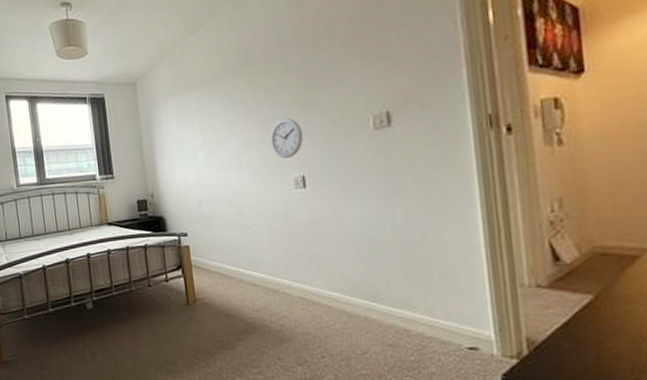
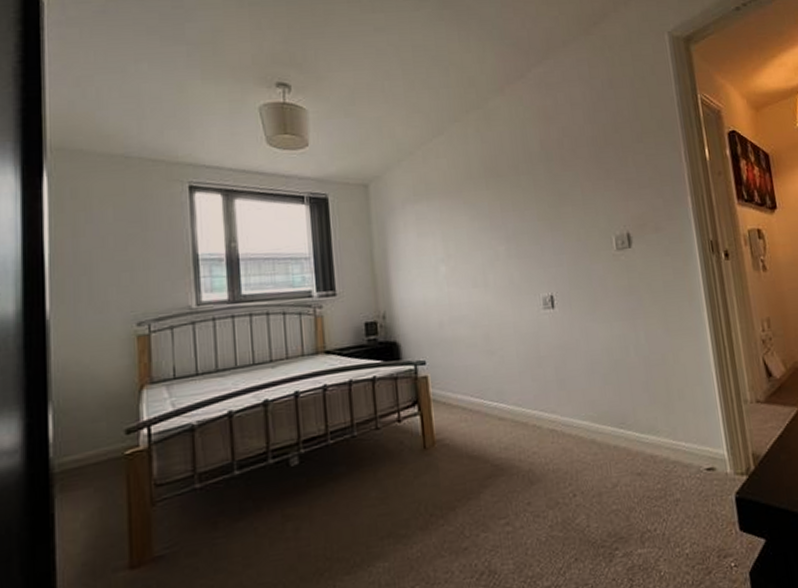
wall clock: present [270,117,303,158] -> none [518,233,551,276]

